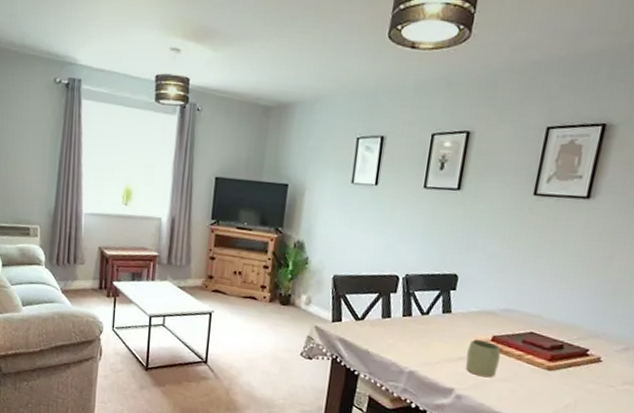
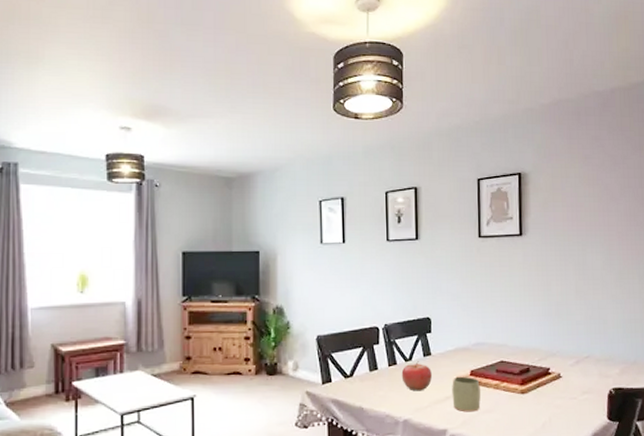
fruit: none [414,316,449,347] -> present [401,361,433,391]

